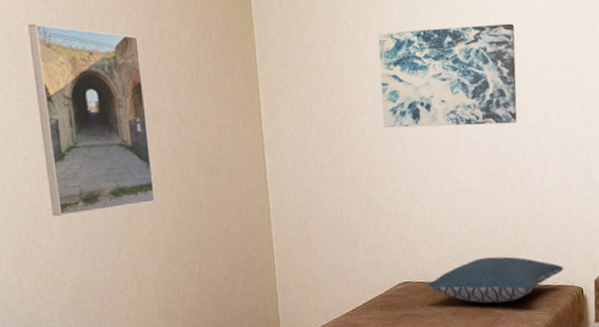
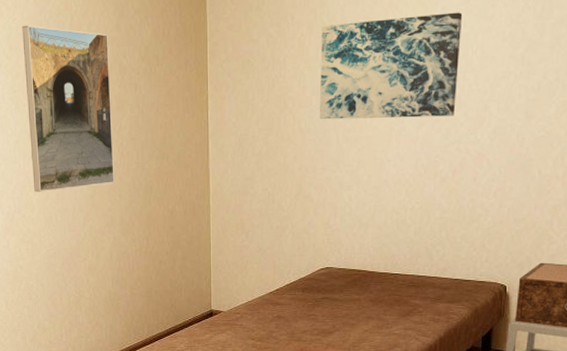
pillow: present [428,256,564,304] -> none [348,249,488,294]

